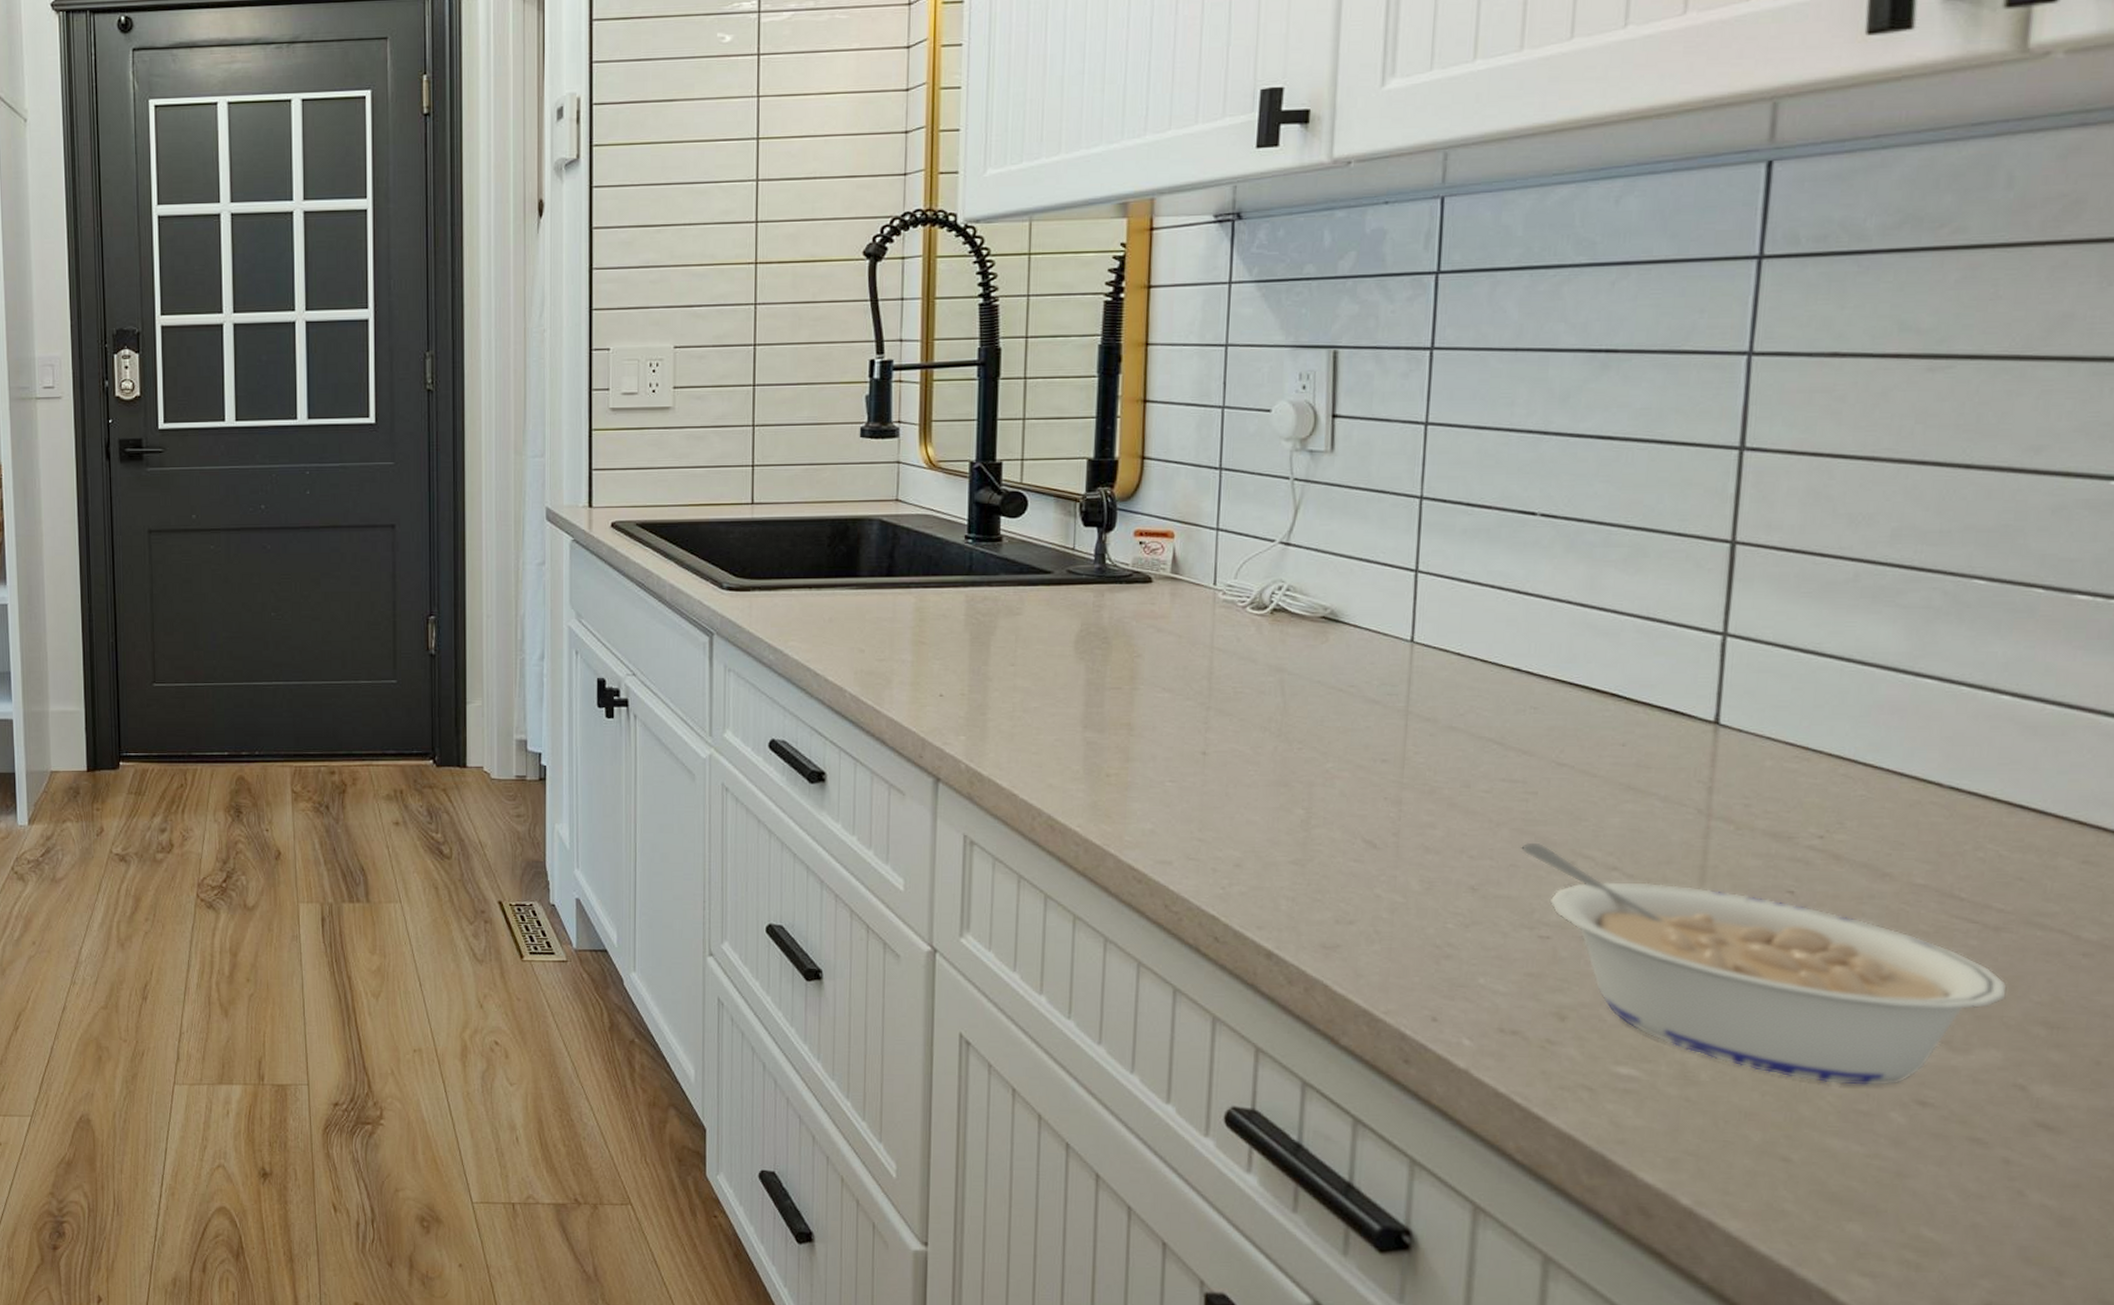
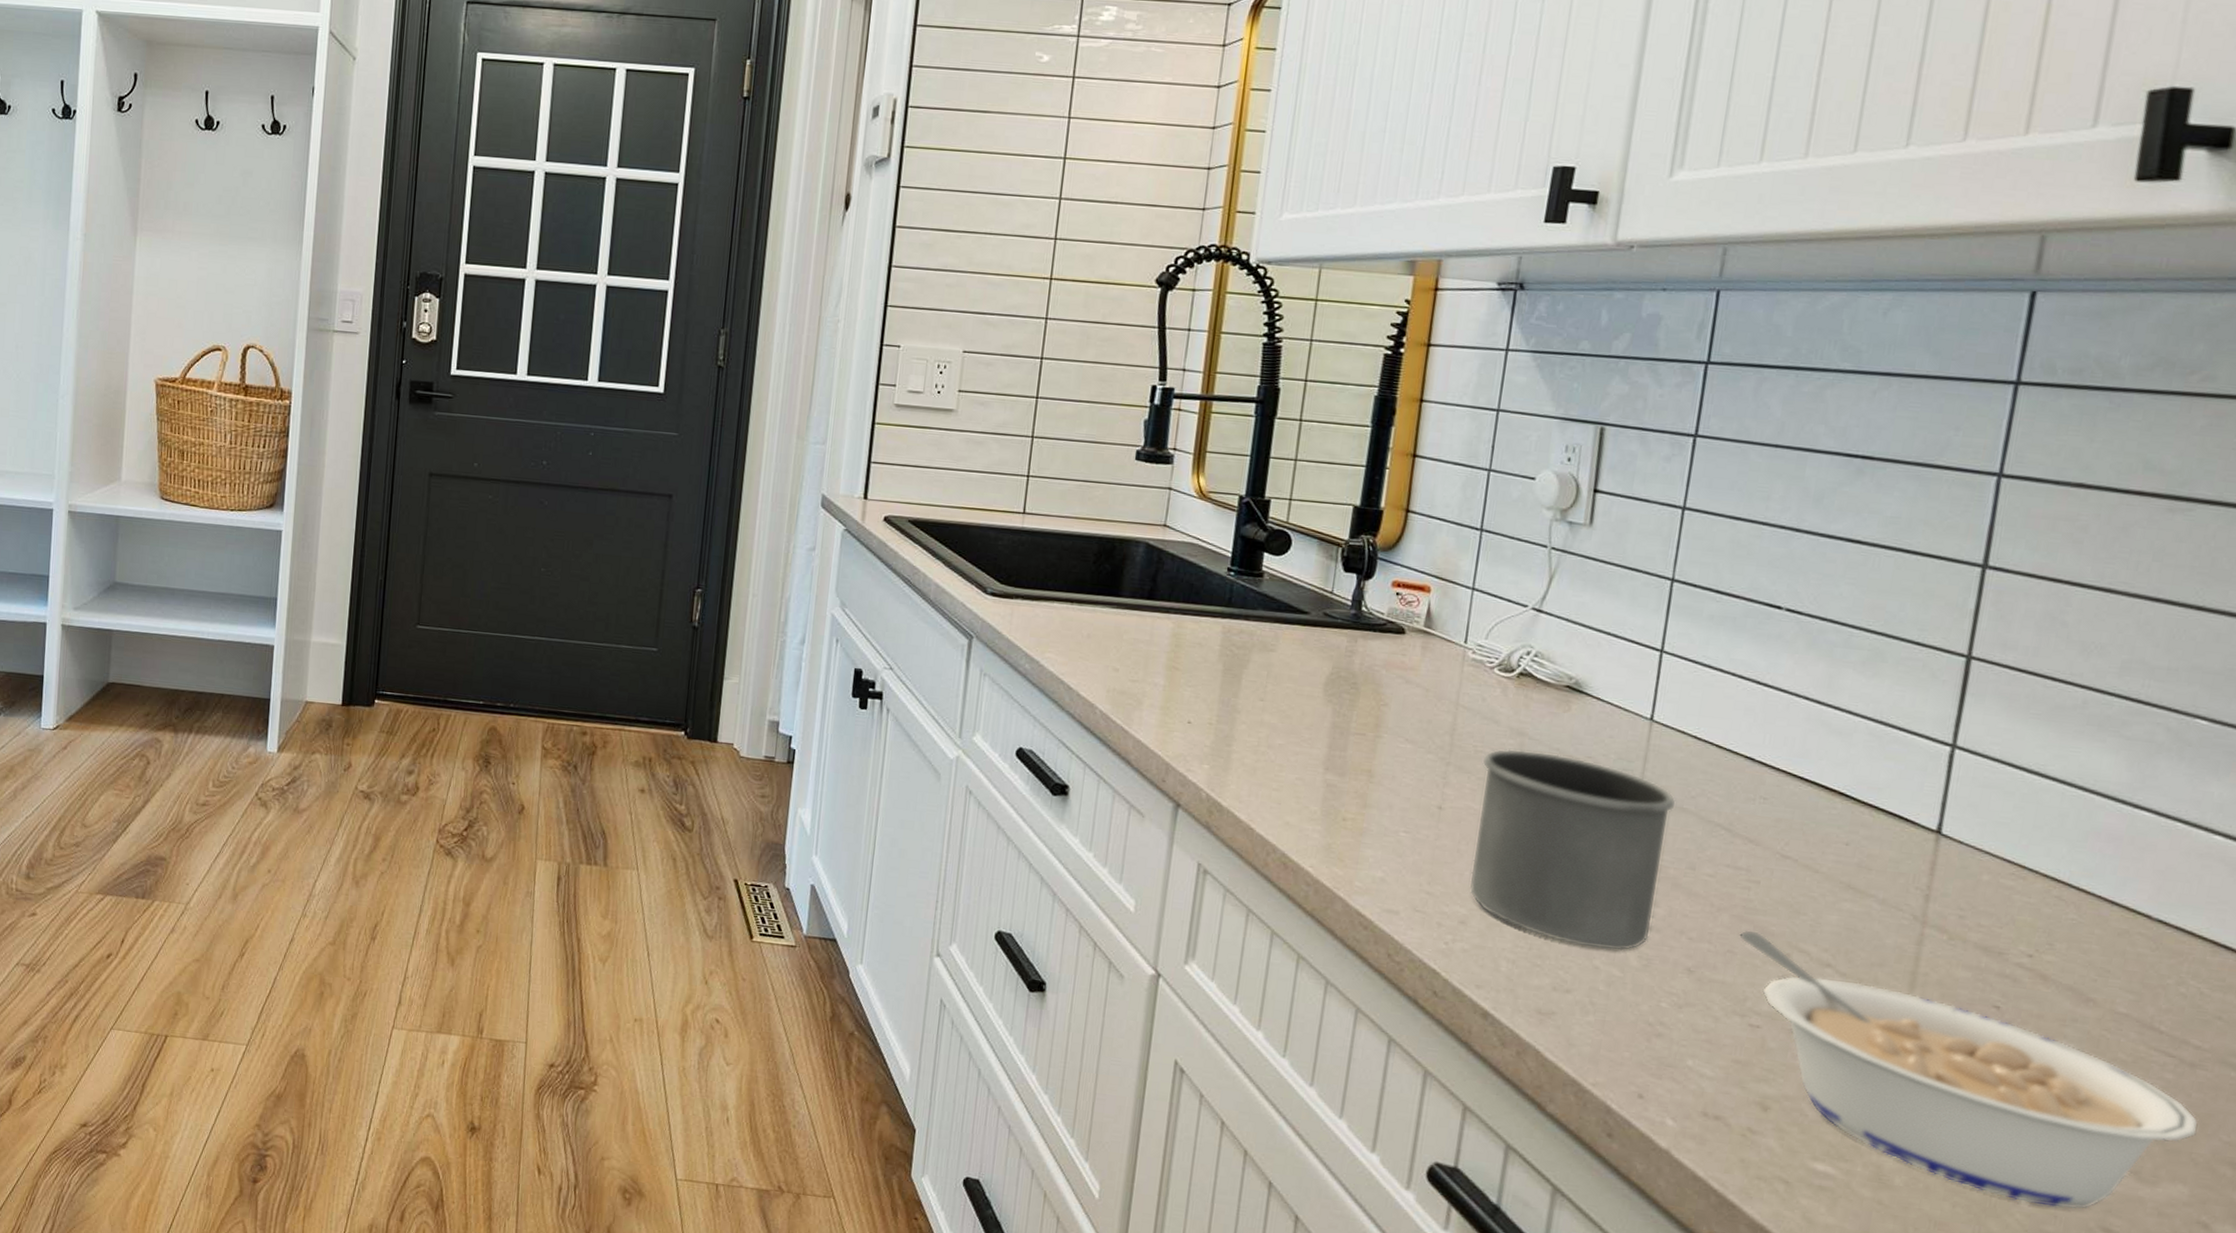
mug: none [1241,685,1445,878] -> present [1469,749,1676,951]

